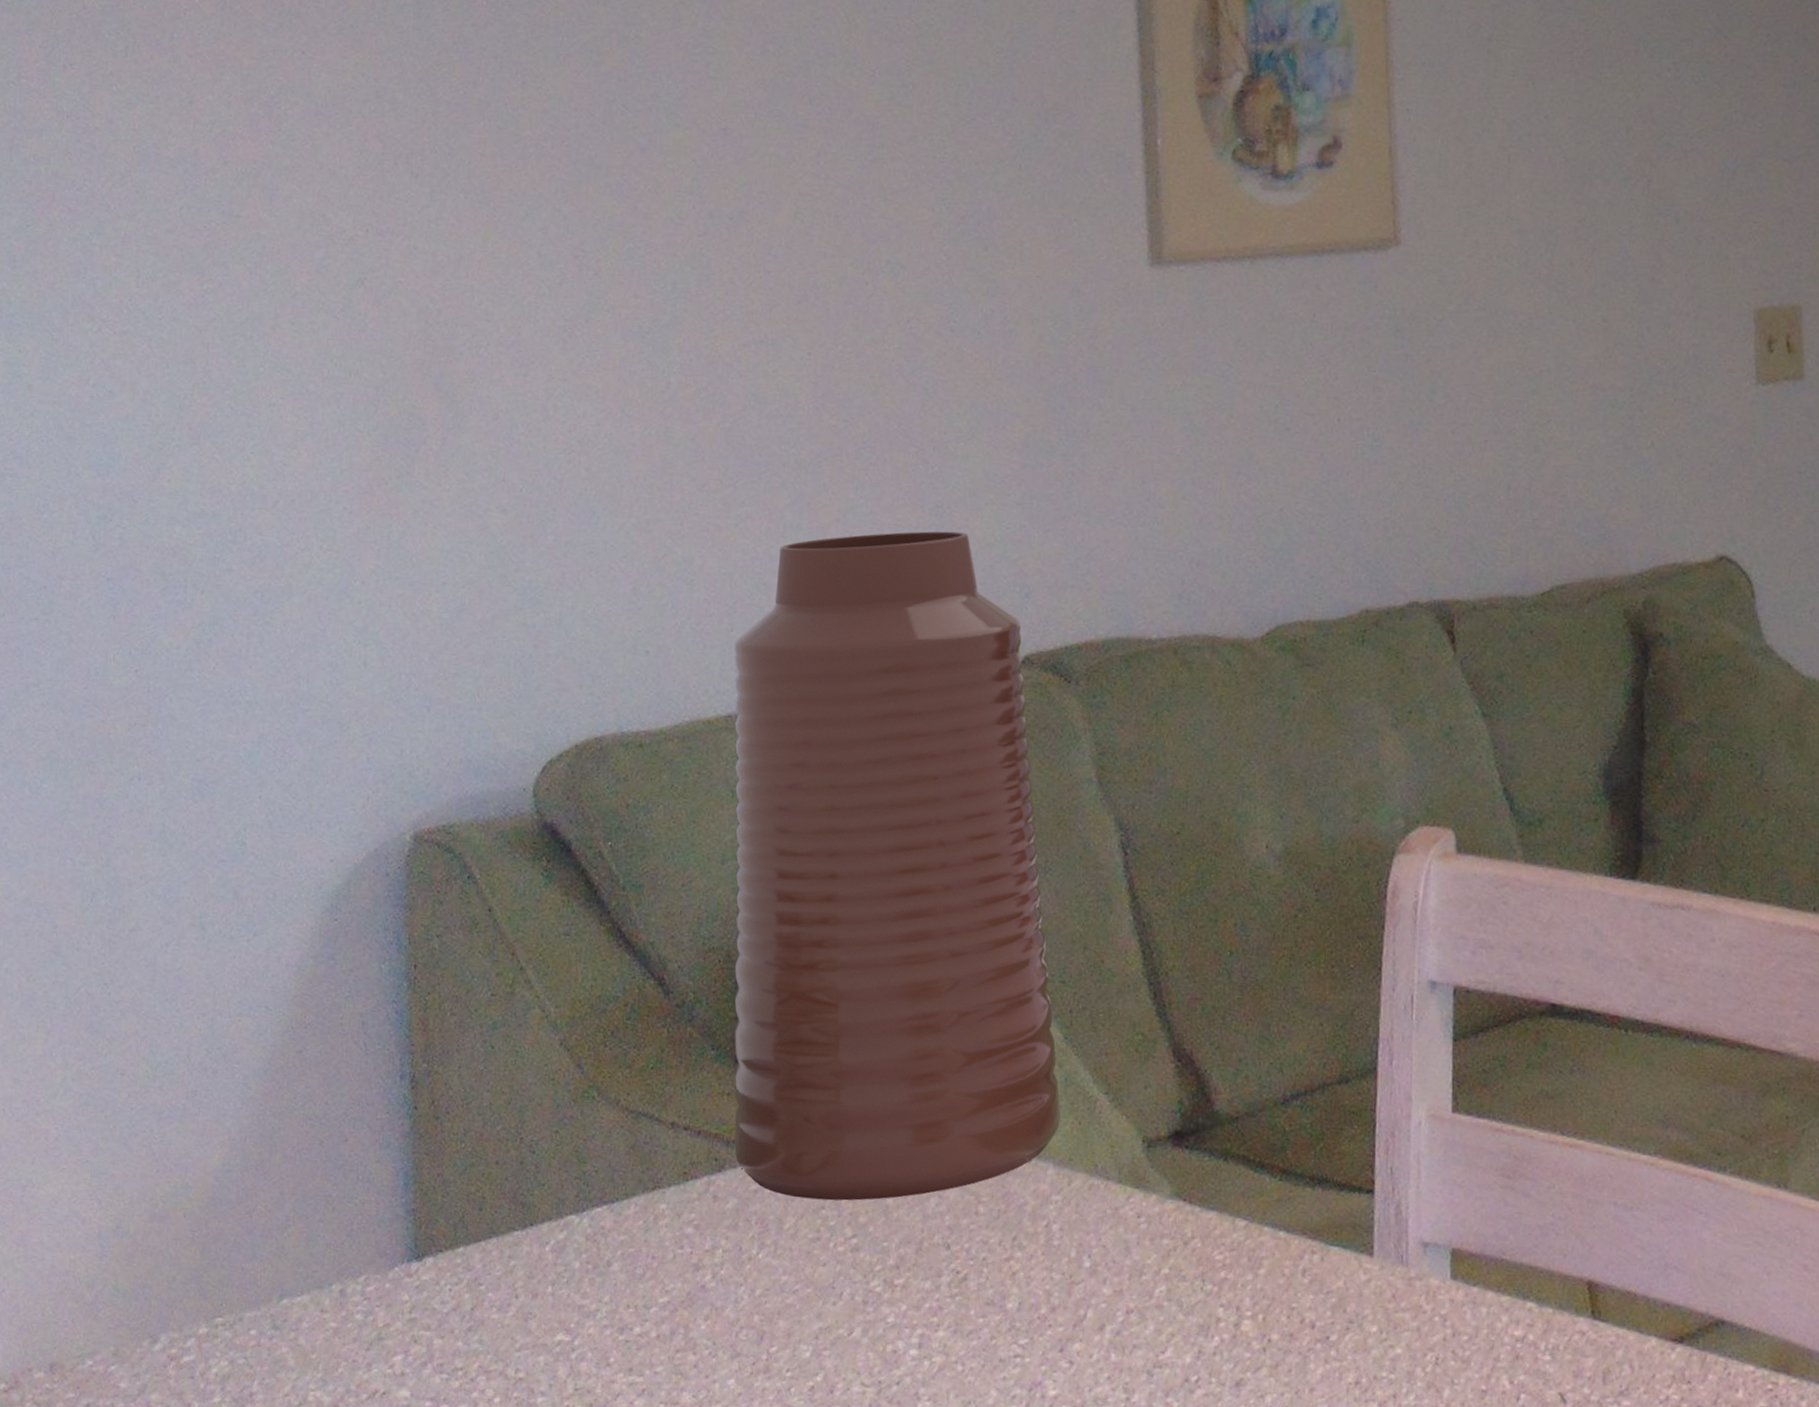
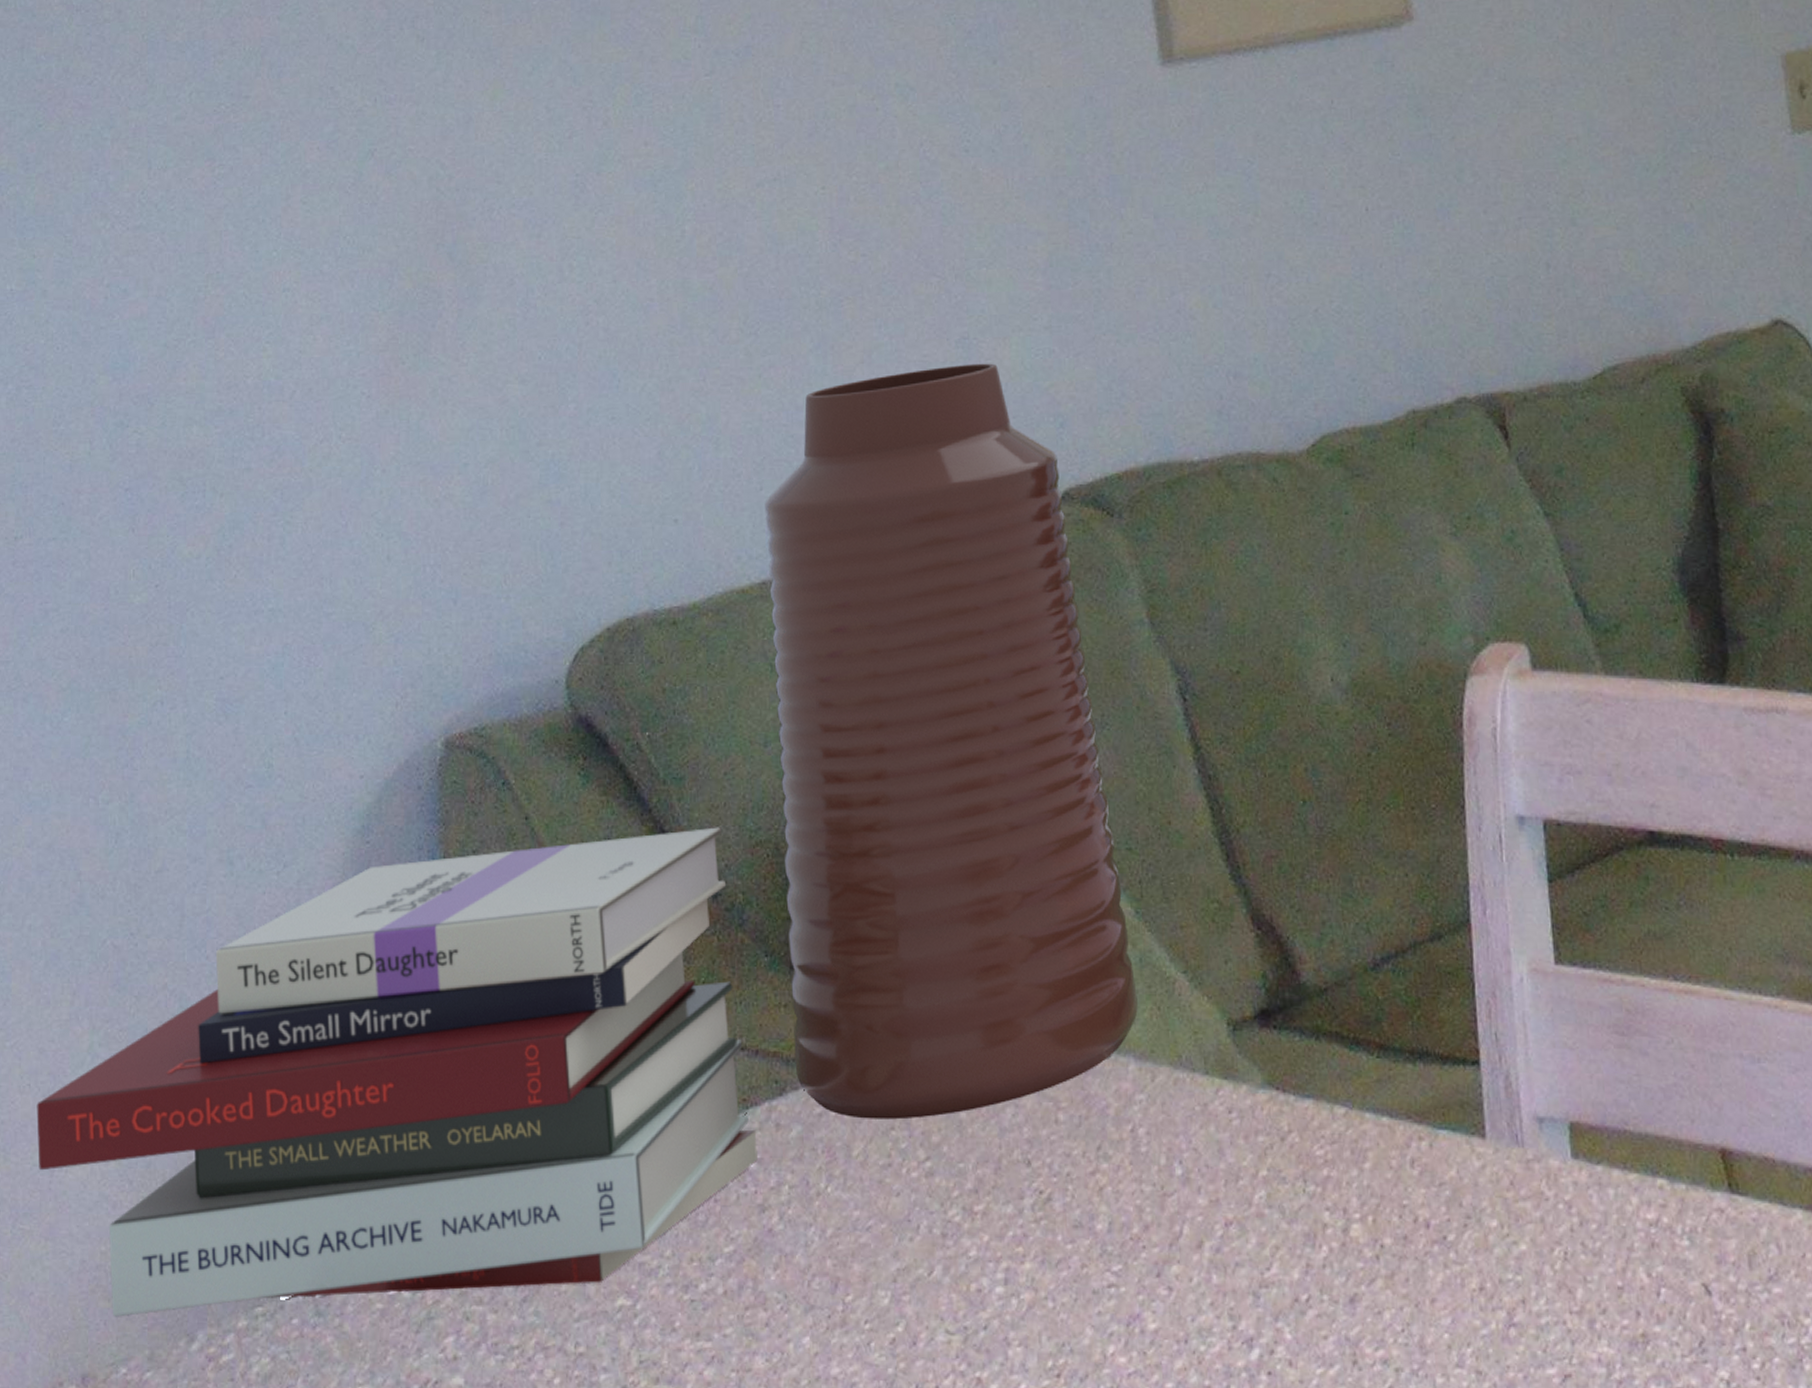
books: none [10,932,695,1320] -> present [36,827,758,1317]

